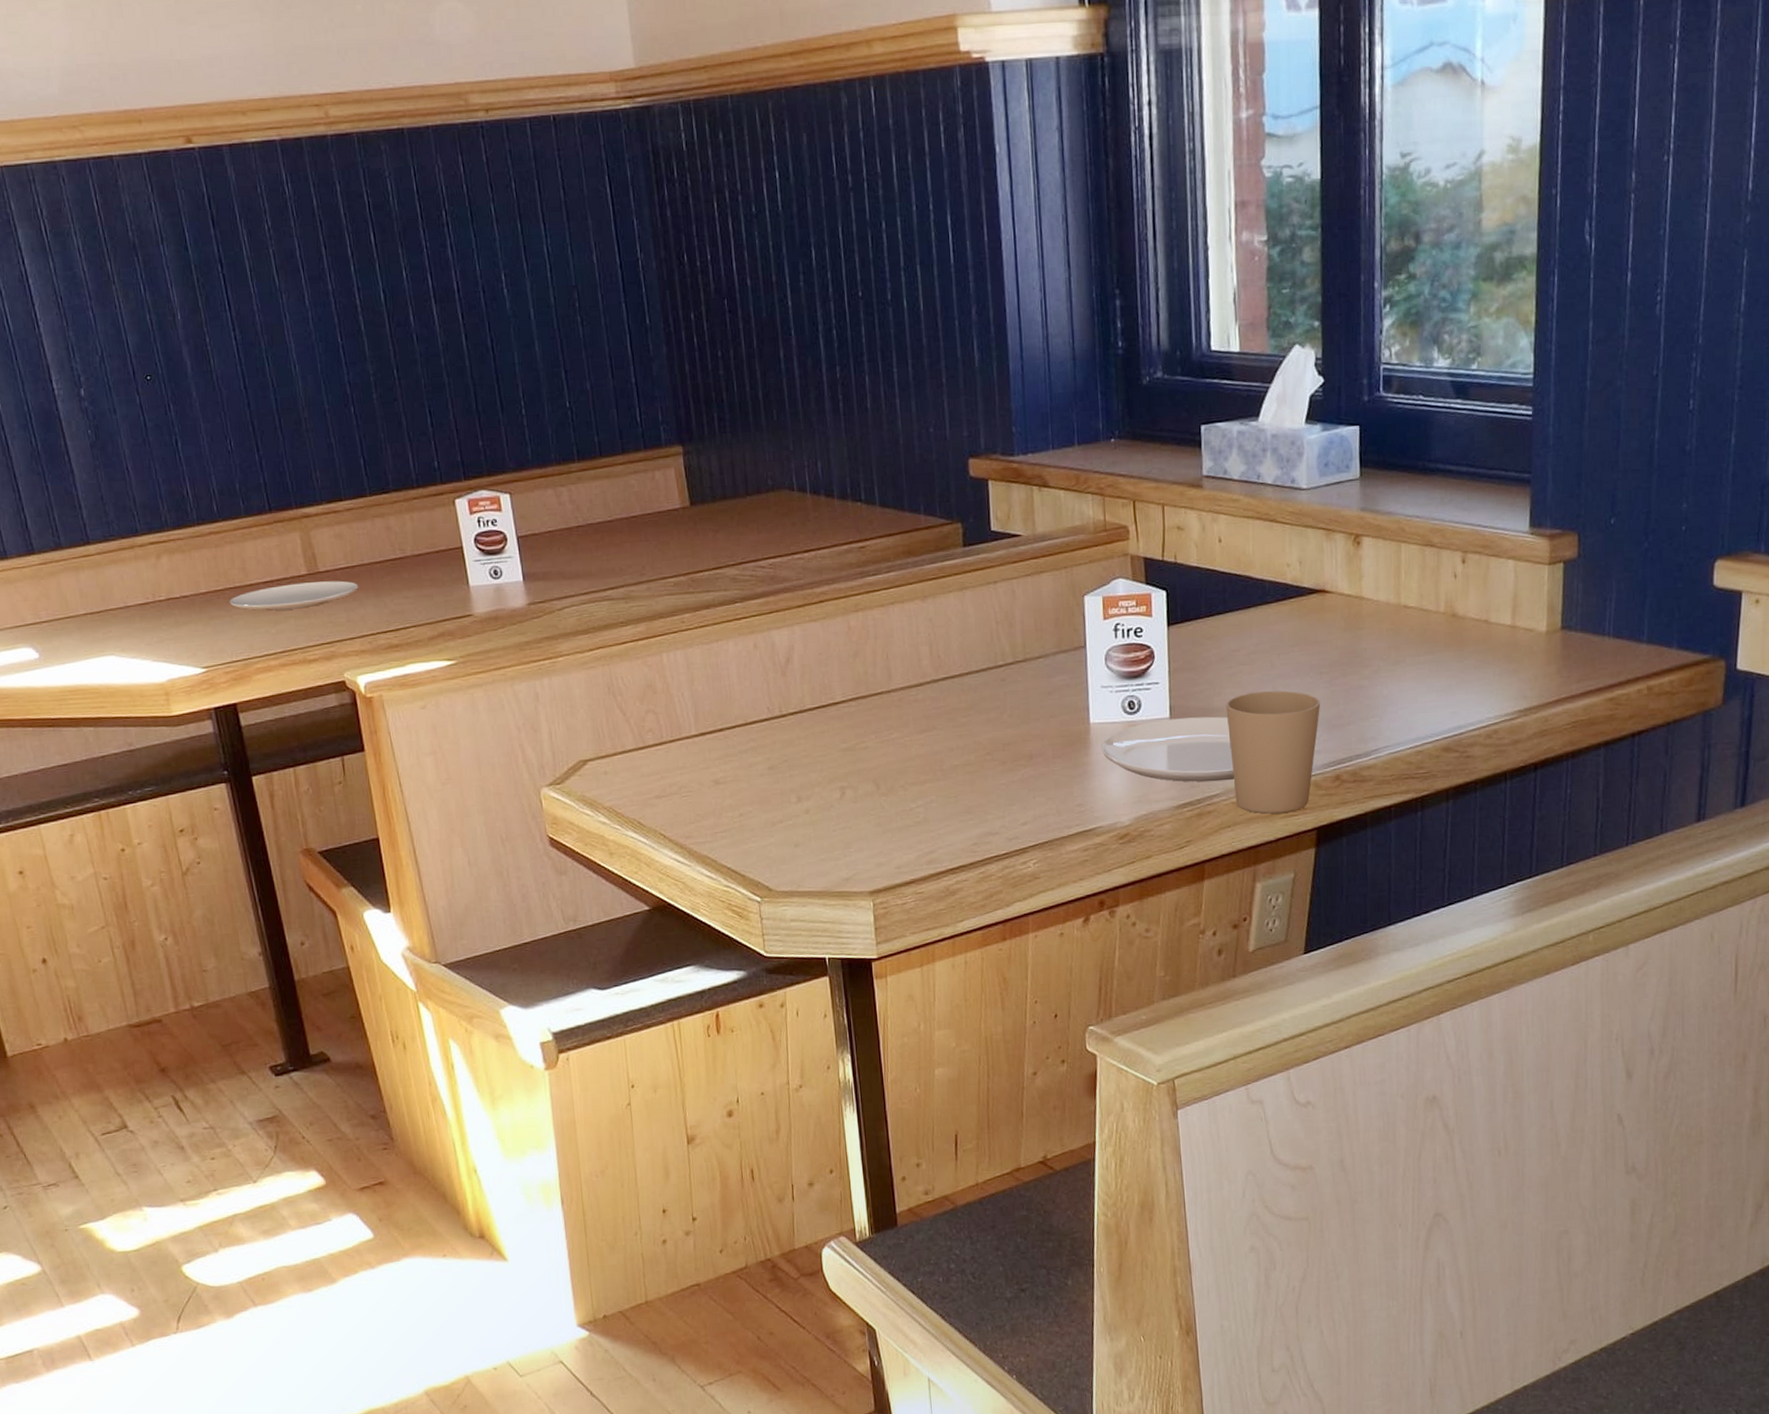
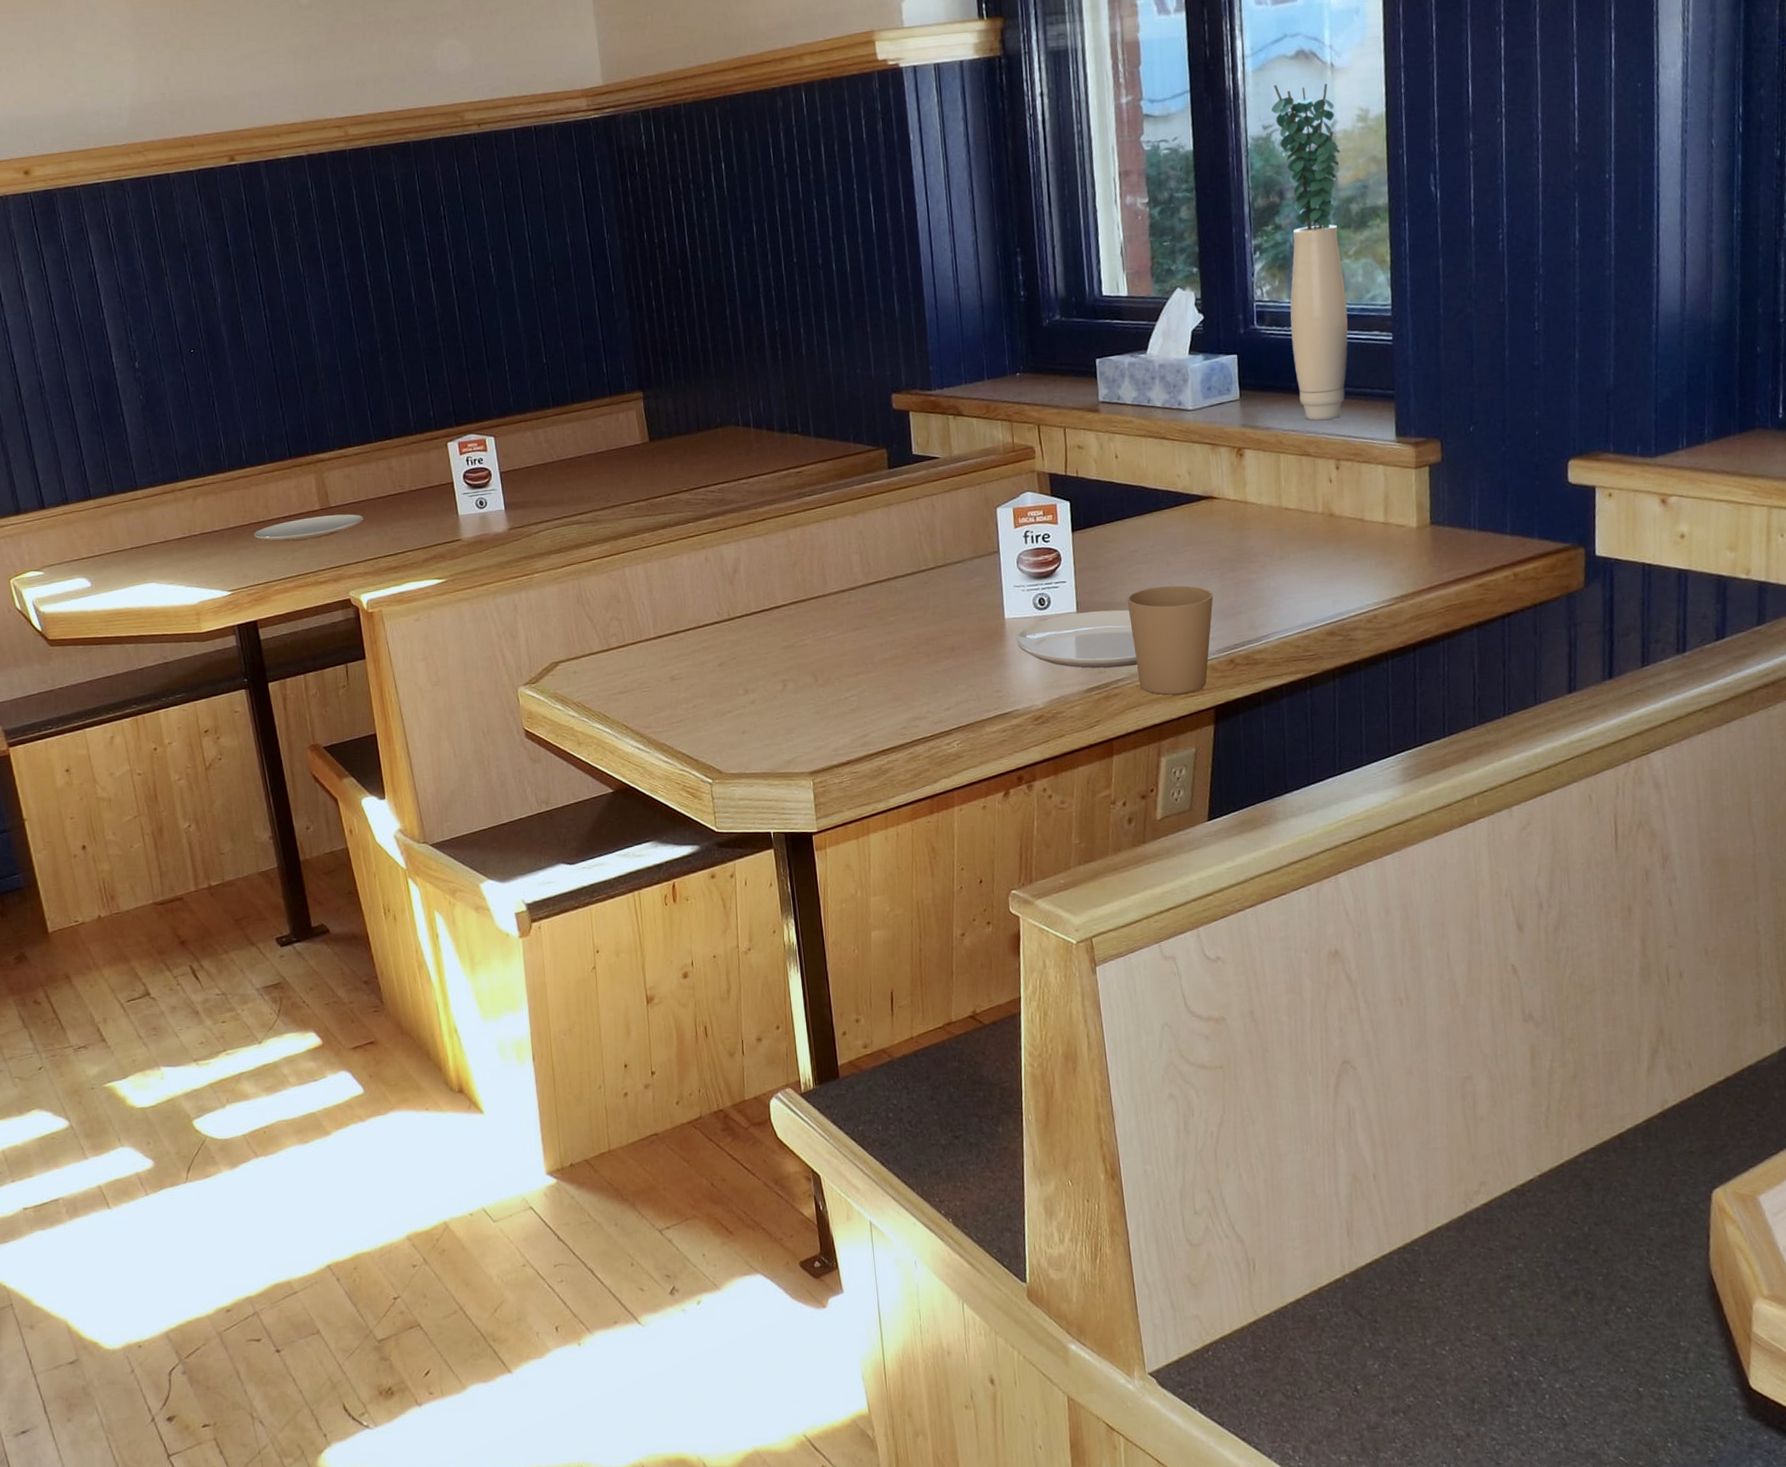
vase: none [1410,103,1487,506] -> present [1271,83,1348,421]

